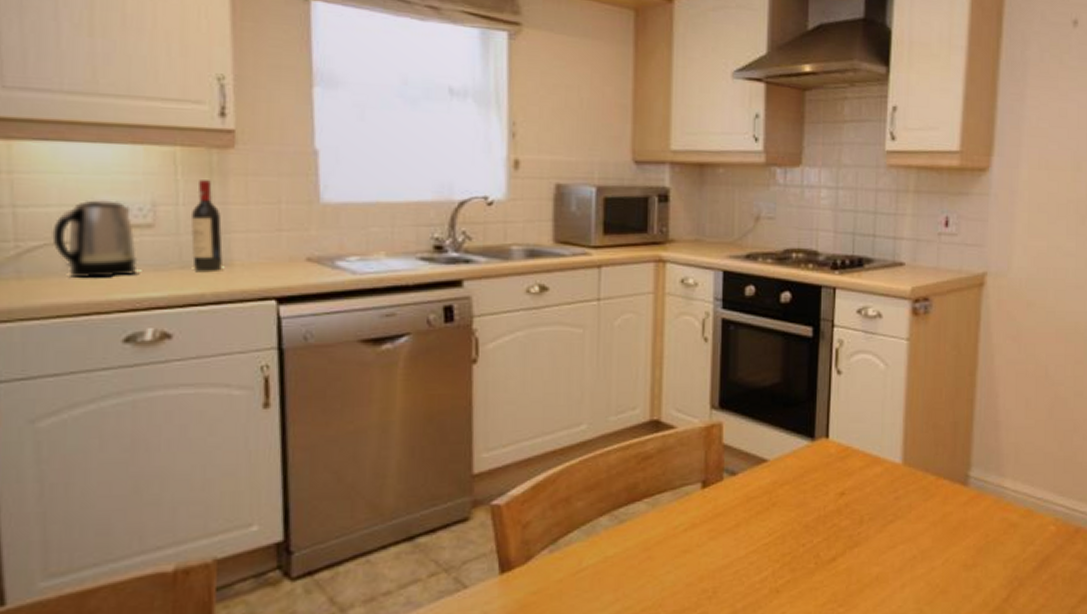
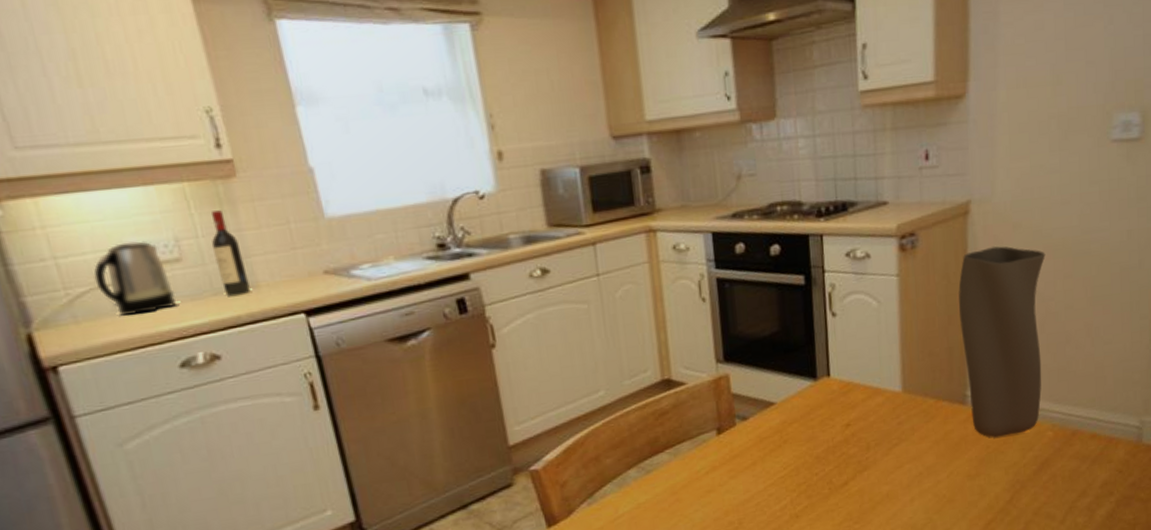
vase: none [968,322,1058,526] -> present [958,246,1046,437]

